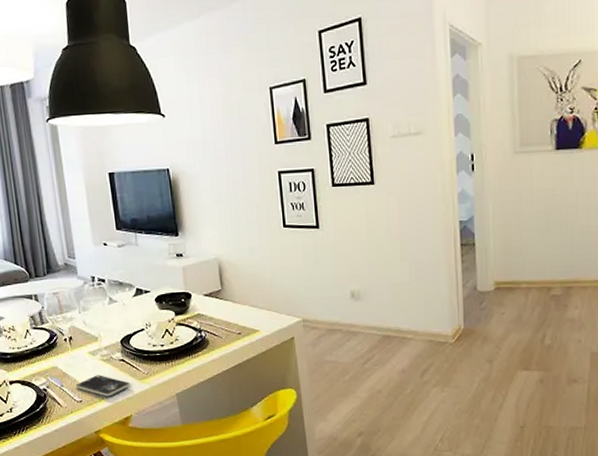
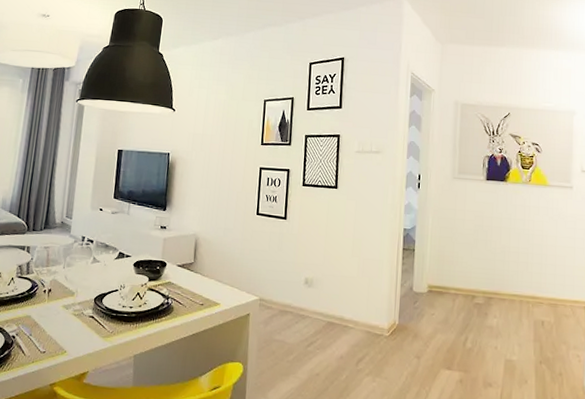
smartphone: present [76,375,131,397] -> none [43,328,95,351]

